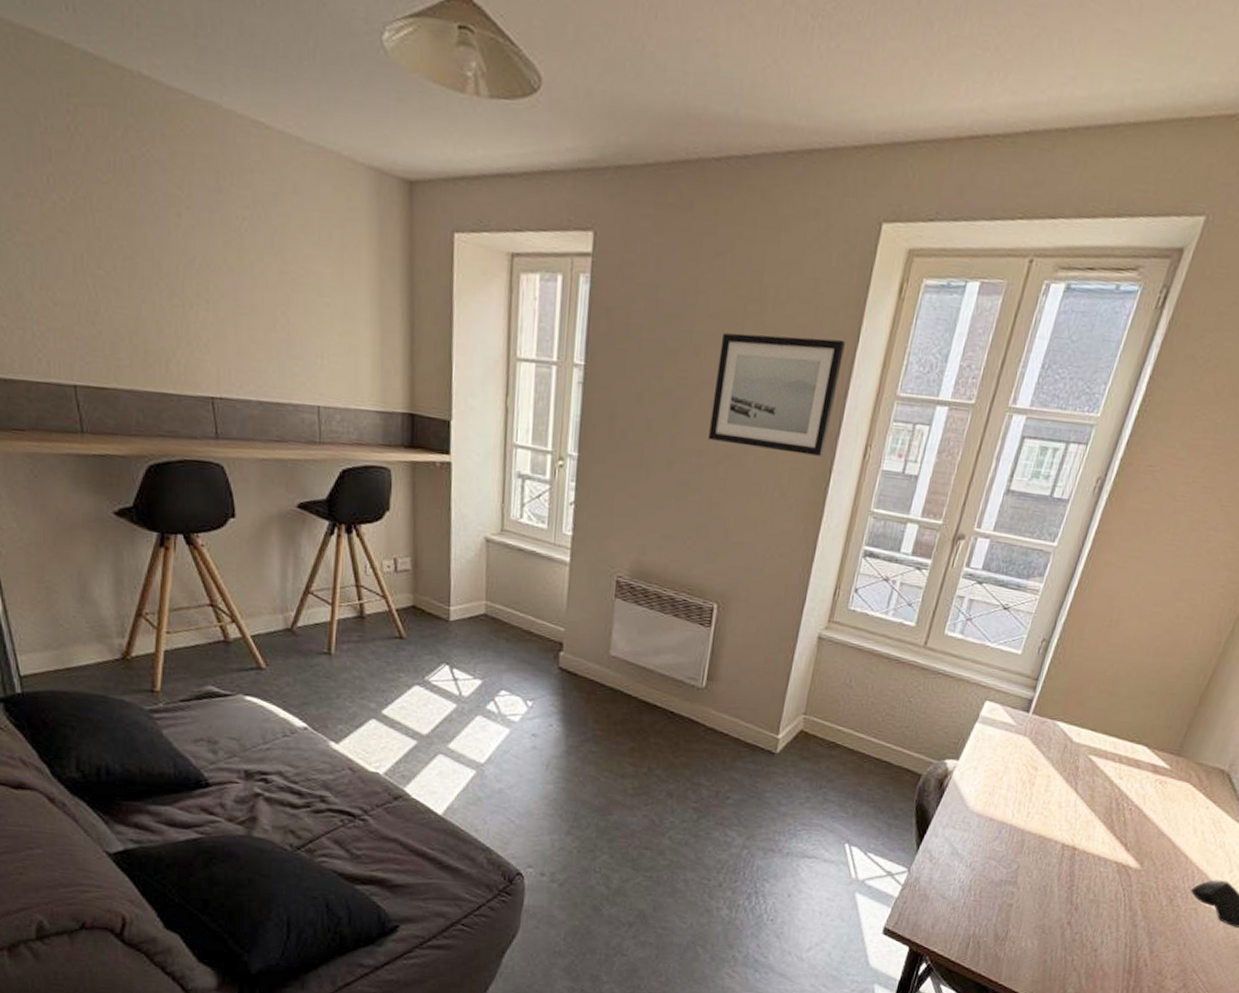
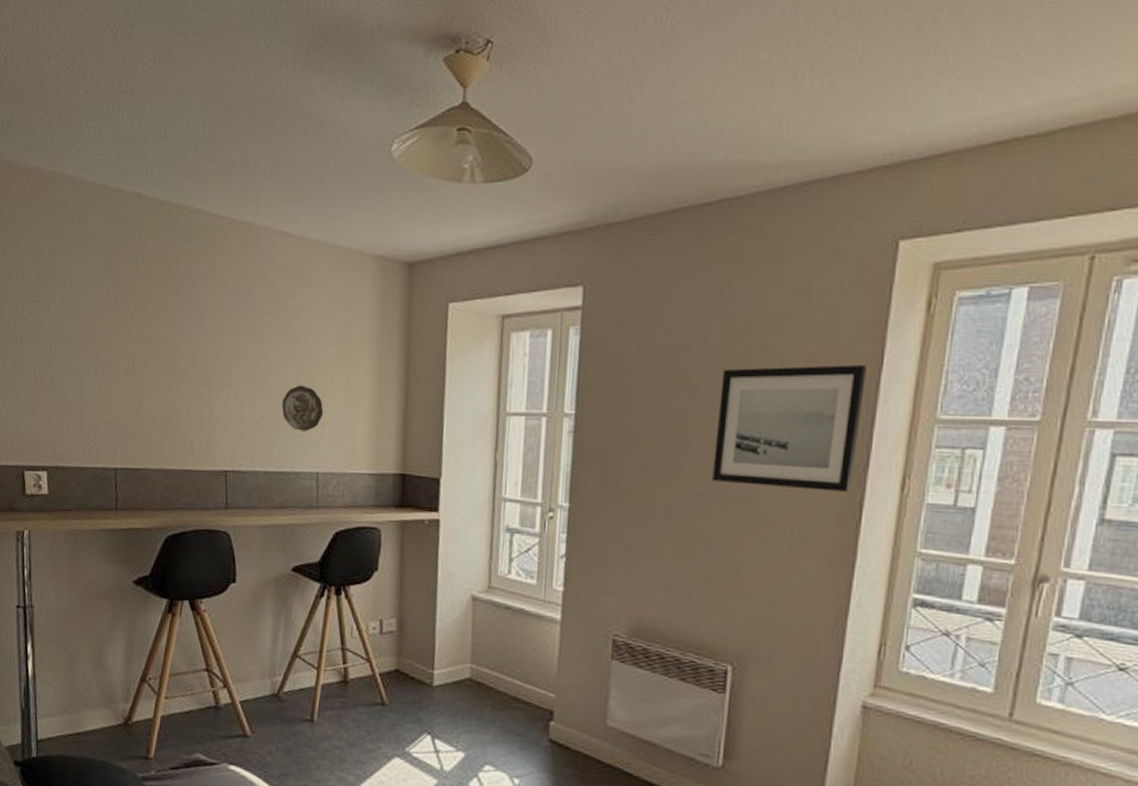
decorative plate: none [272,307,321,361] -> present [281,385,324,431]

